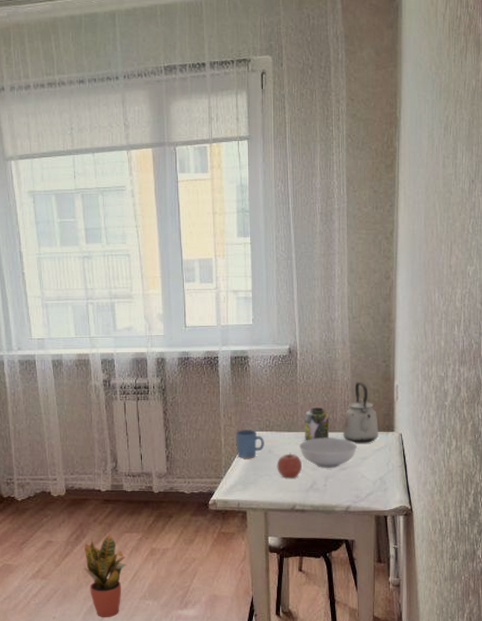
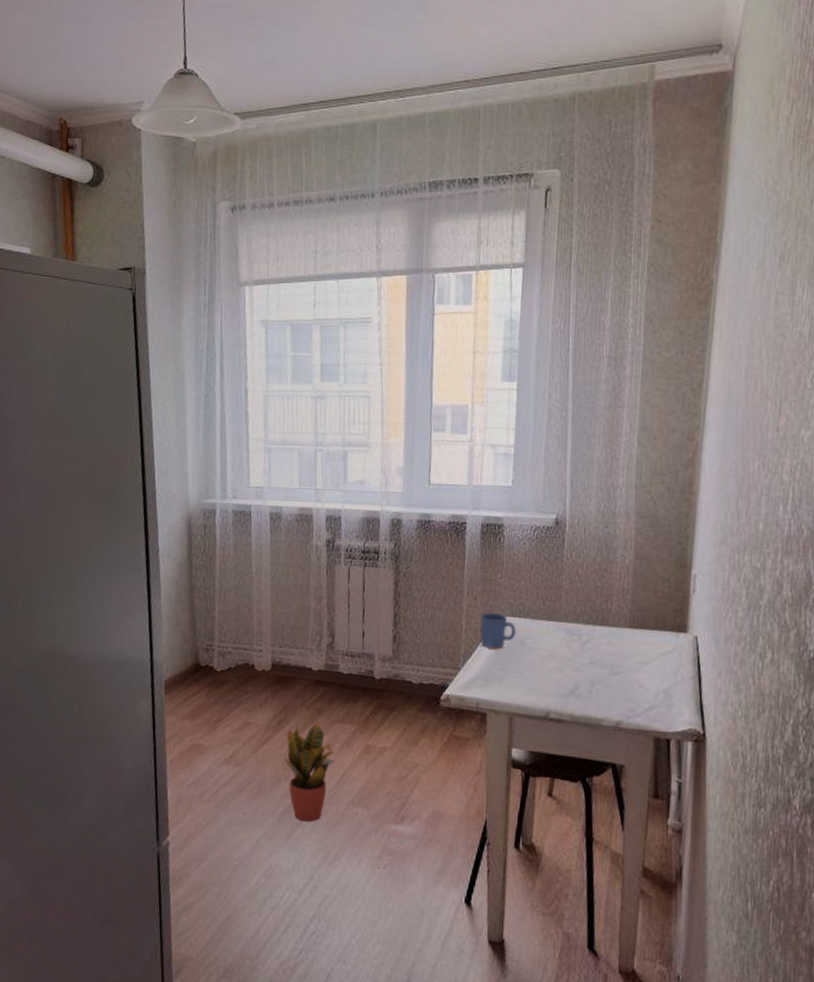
fruit: present [277,452,302,478] -> none [529,646,562,678]
bowl: present [299,437,357,468] -> none [560,631,636,671]
jar: present [304,407,330,441] -> none [568,592,603,634]
kettle: present [343,382,378,443] -> none [618,566,667,644]

